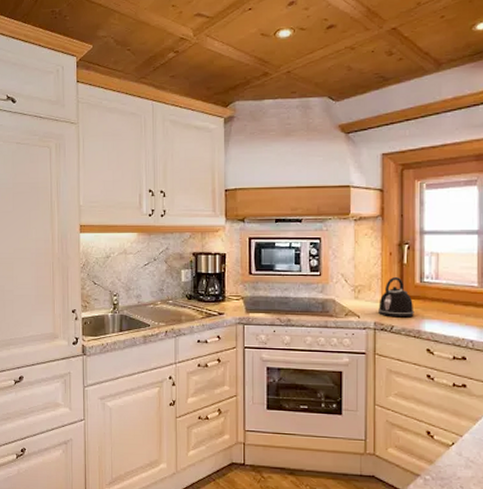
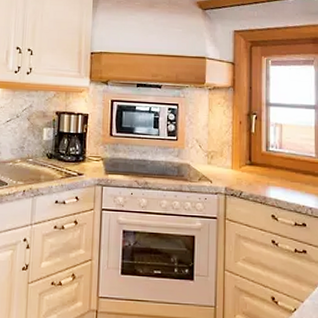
kettle: present [379,276,414,318] -> none [229,144,261,184]

